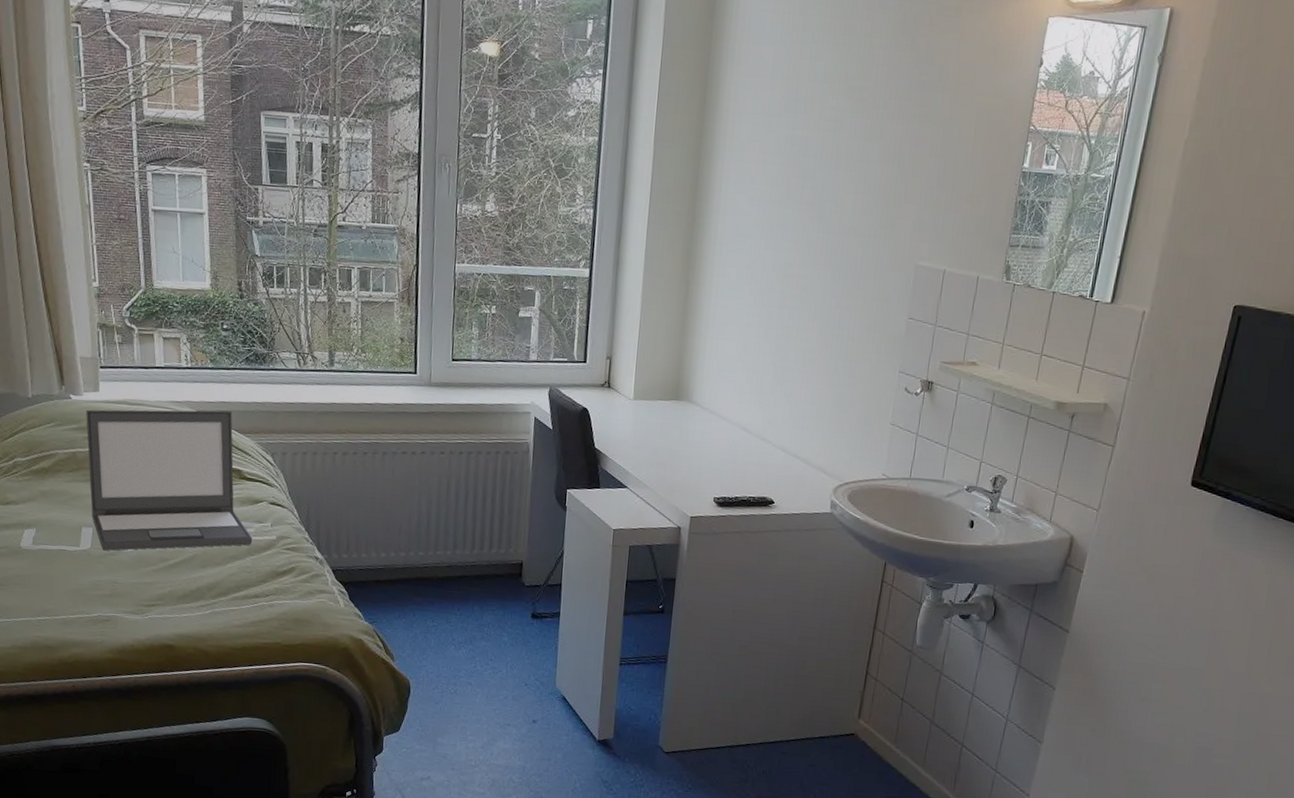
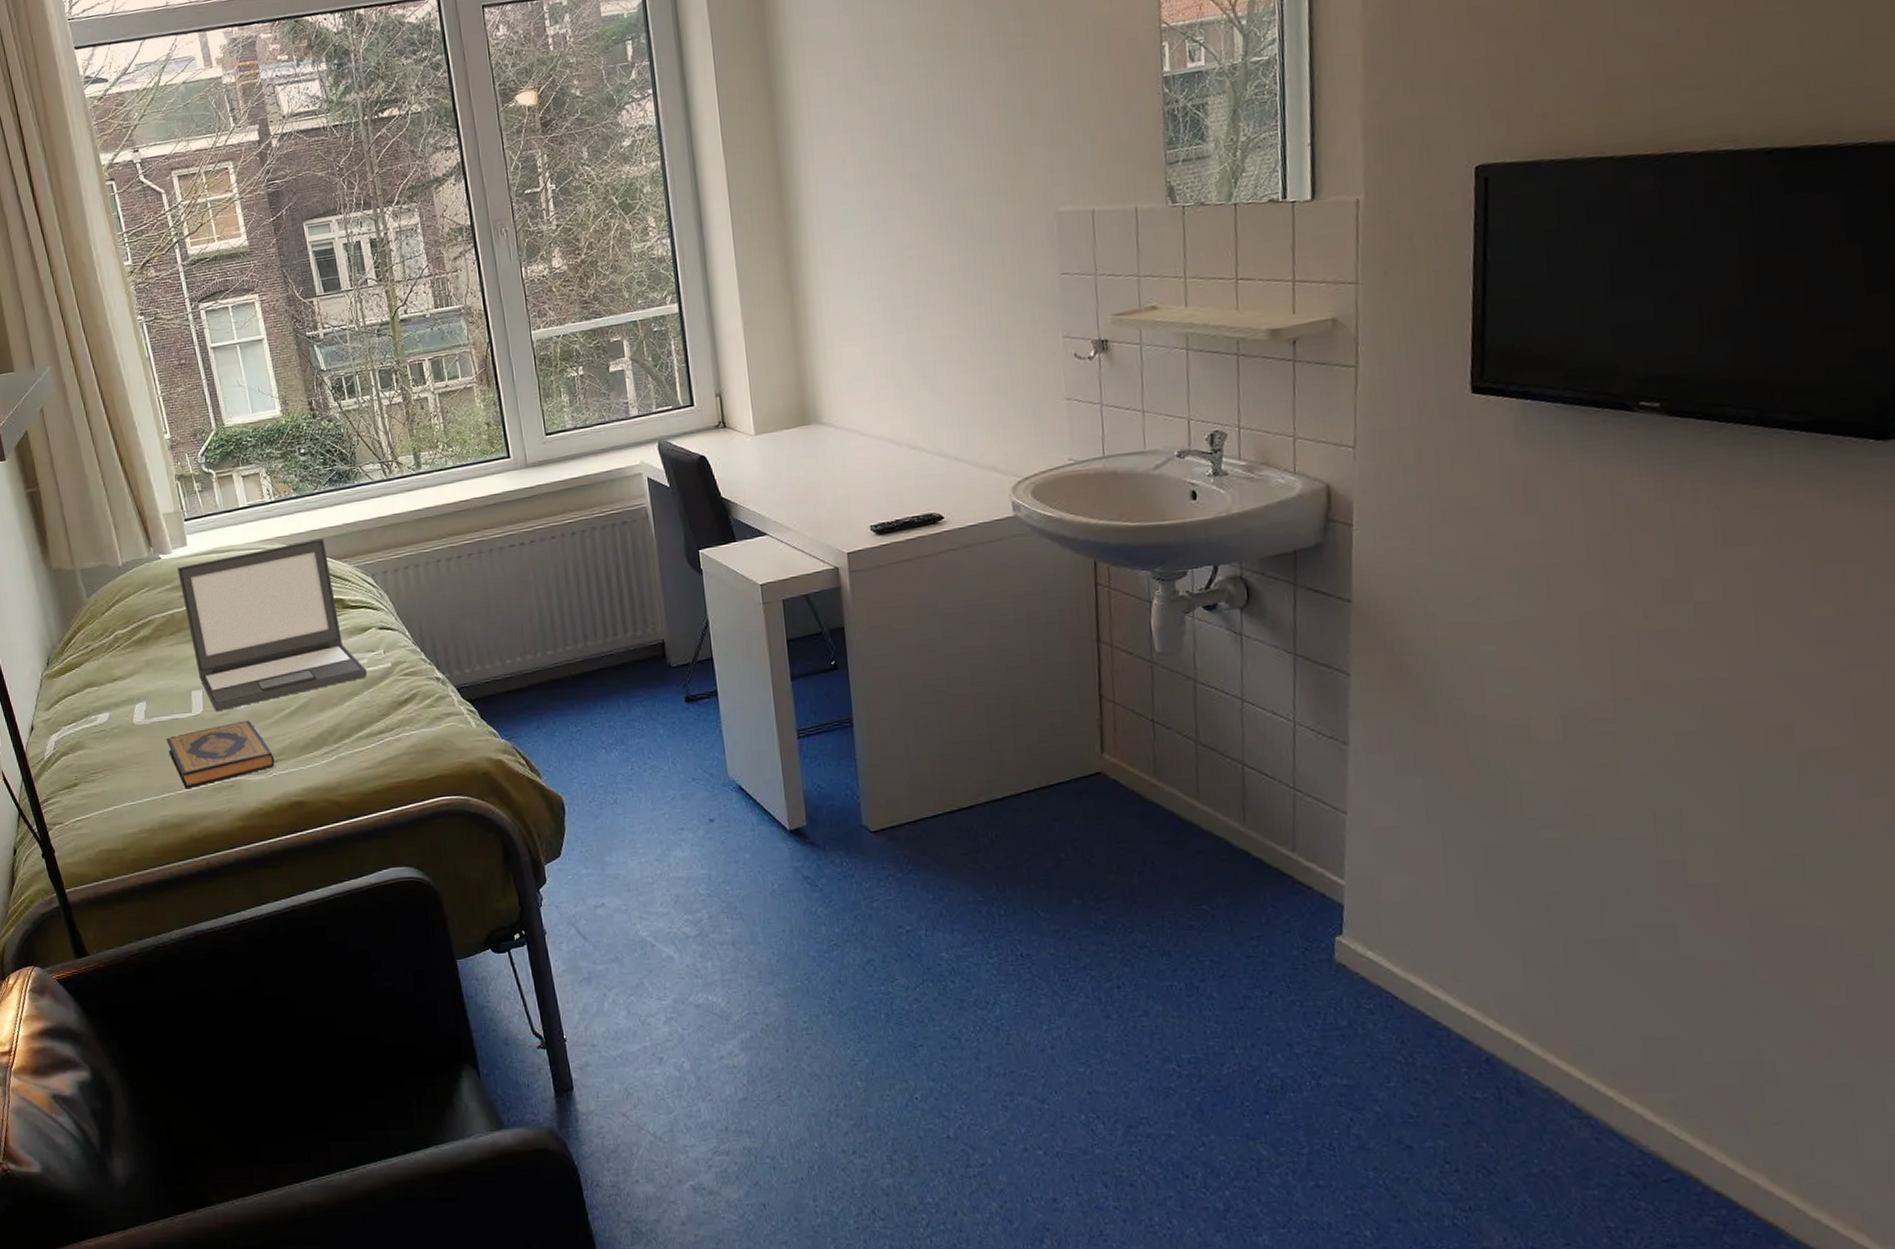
hardback book: none [50,563,152,616] -> present [166,720,275,789]

